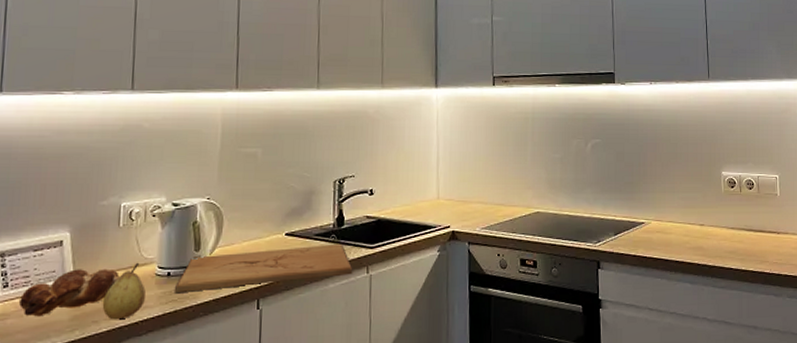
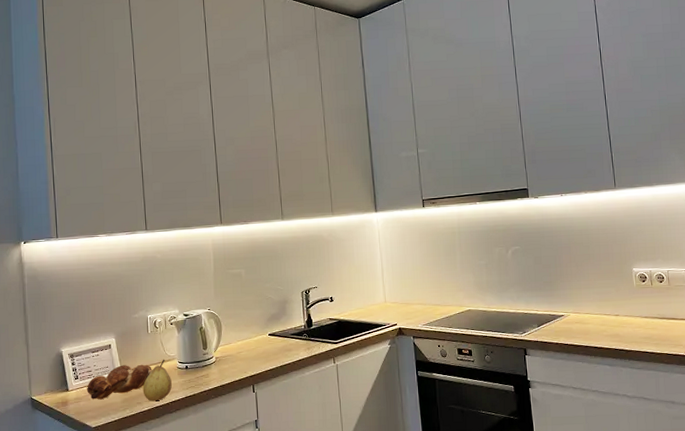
cutting board: present [175,244,353,294] -> none [192,341,323,382]

